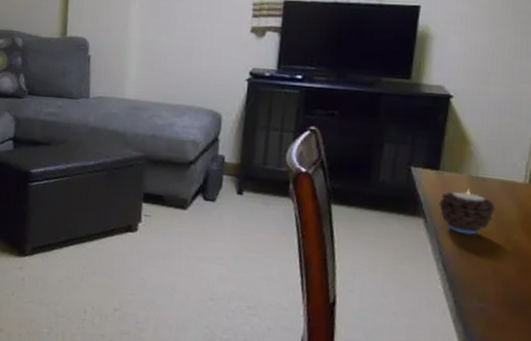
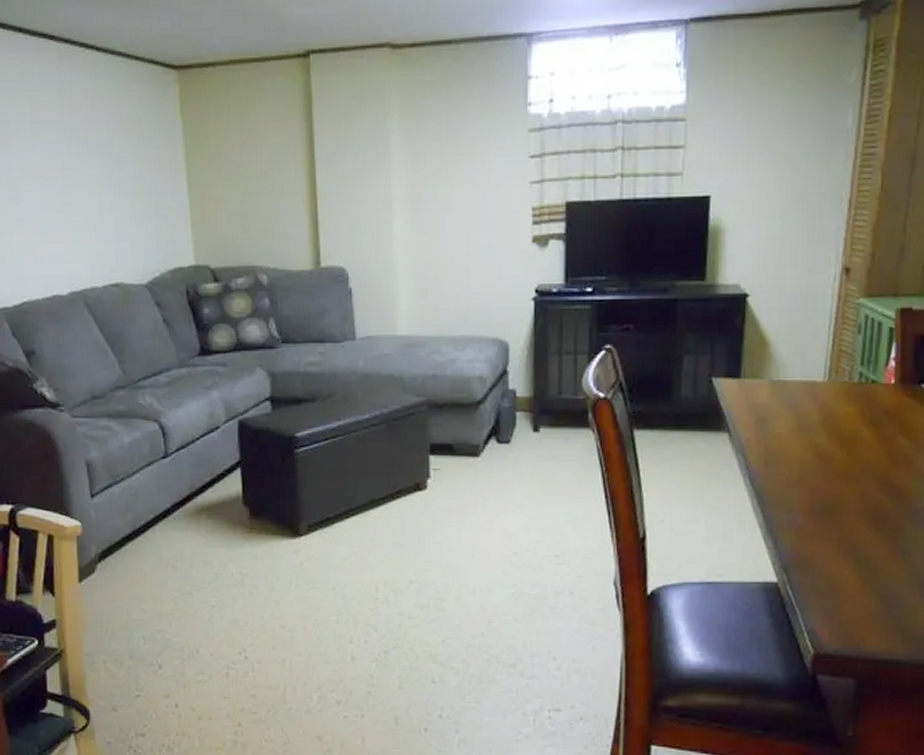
candle: present [439,189,497,235] -> none [742,395,799,444]

